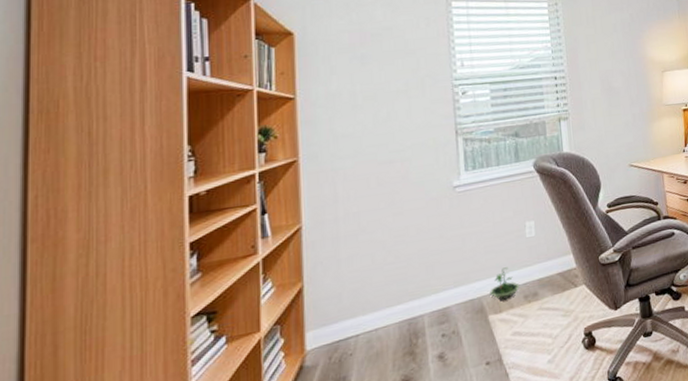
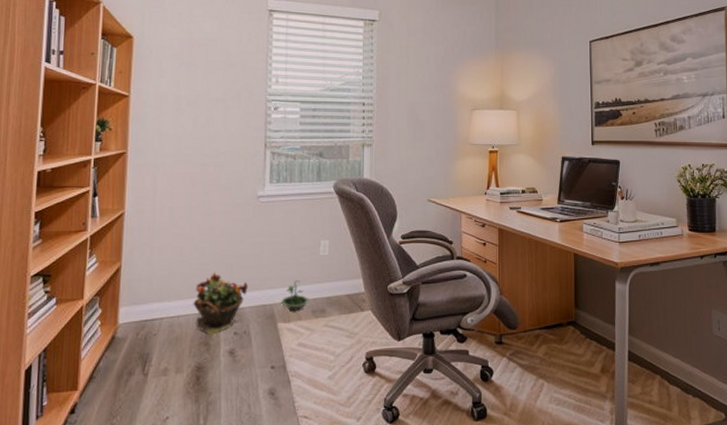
potted plant: none [392,273,452,343] -> present [193,271,248,335]

